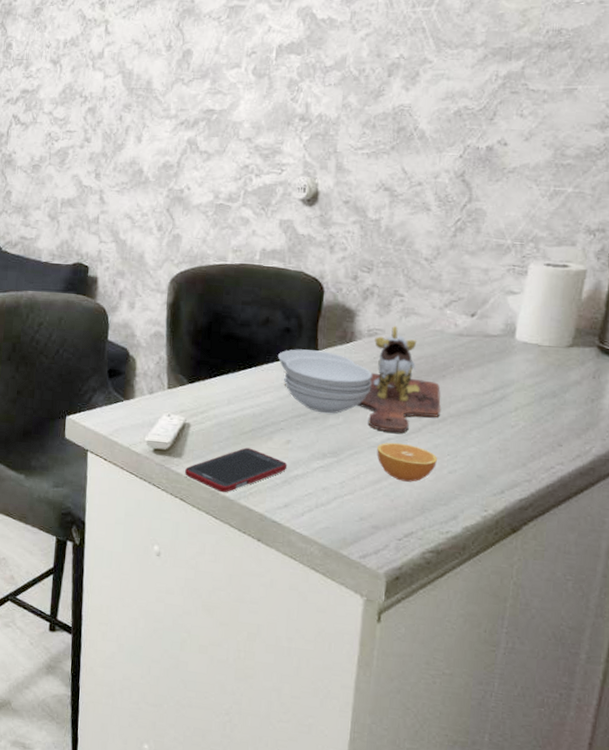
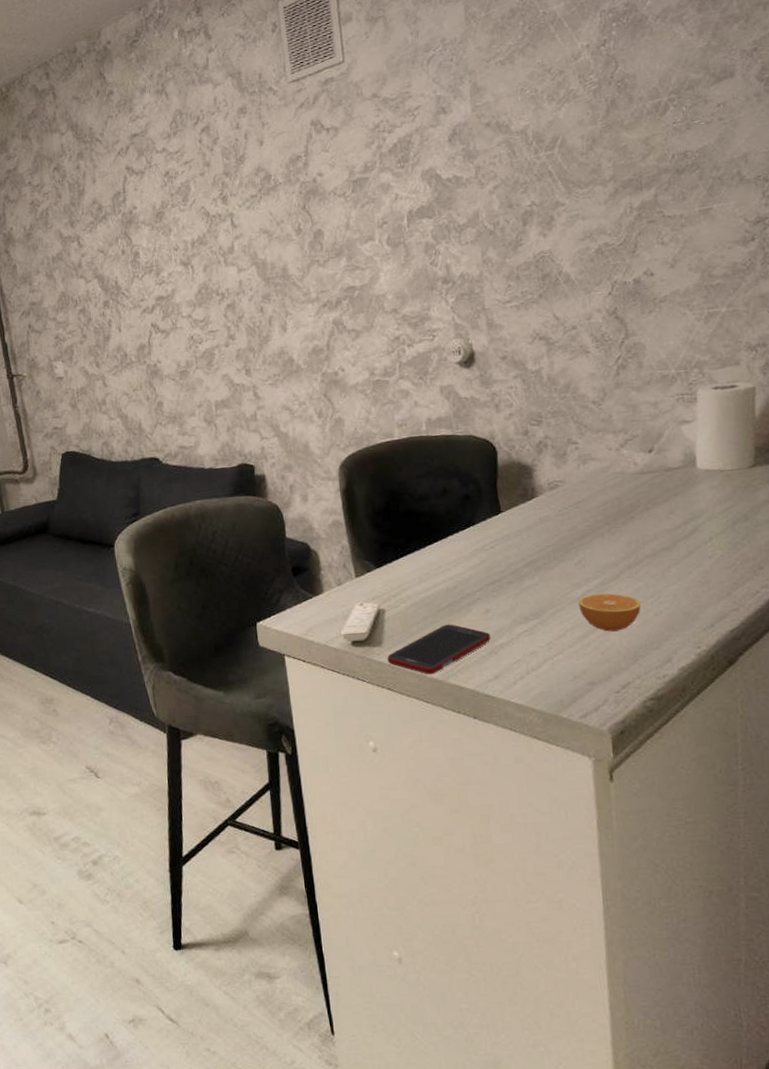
cutting board: present [277,325,441,433] -> none [461,474,636,584]

